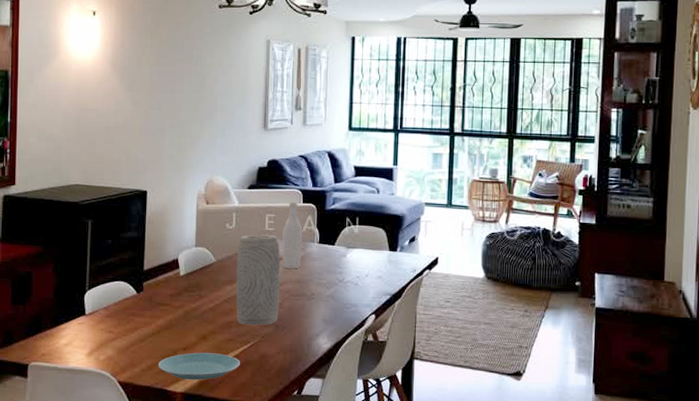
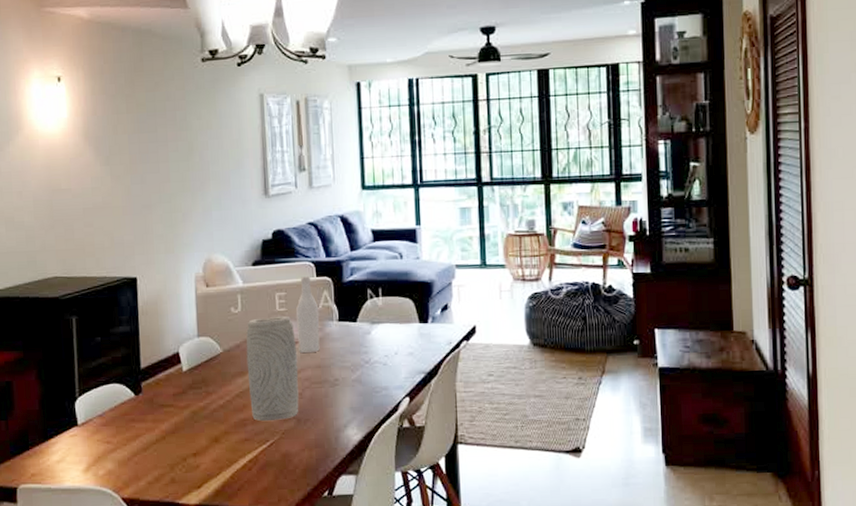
plate: present [158,352,240,381] -> none [166,456,260,490]

